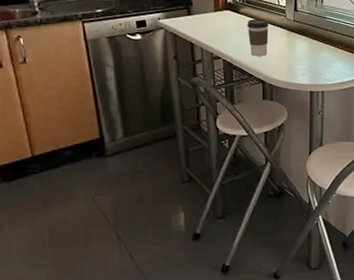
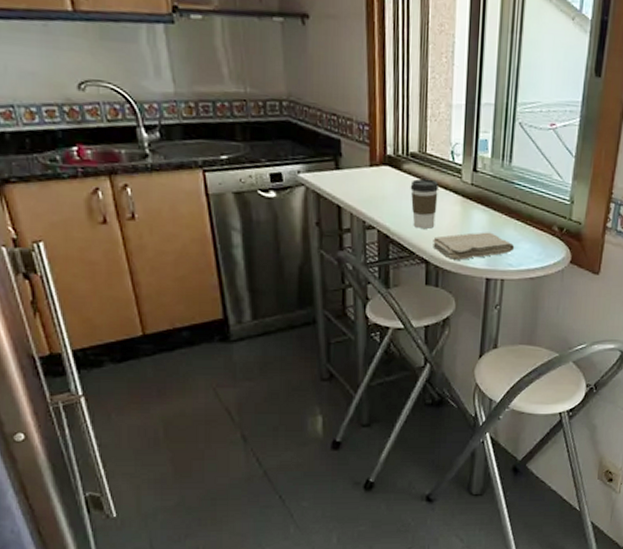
washcloth: none [267,56,331,78] -> present [433,232,515,260]

